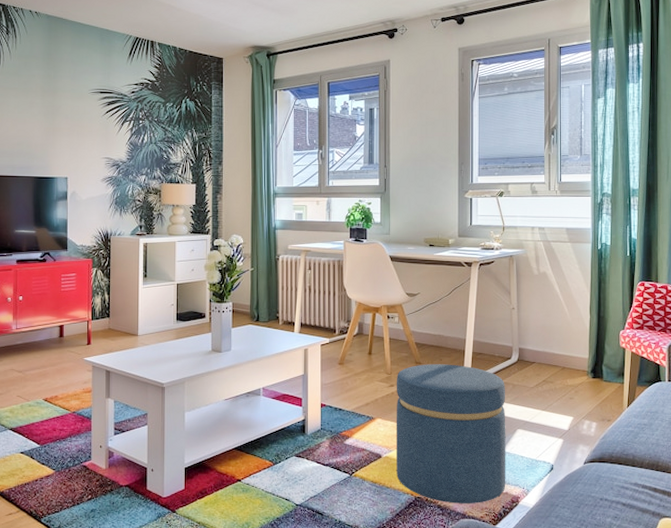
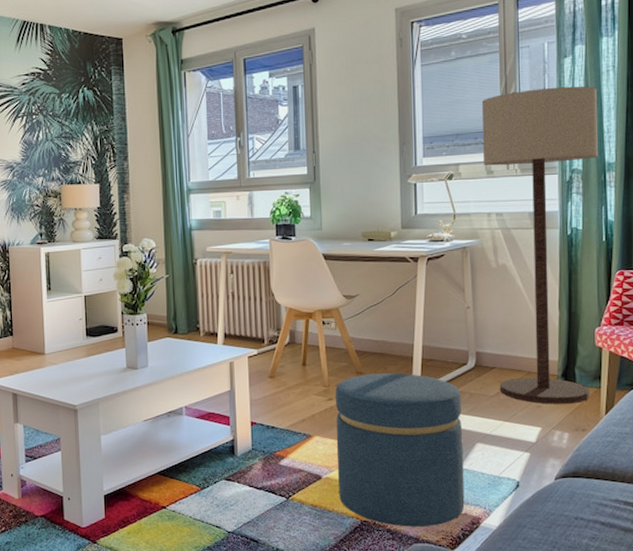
floor lamp: none [528,122,624,397] -> present [481,86,598,404]

